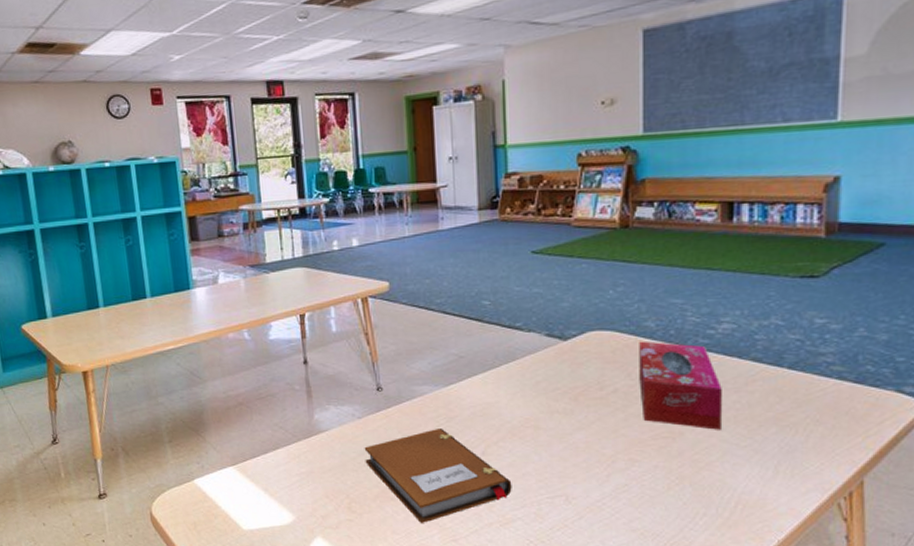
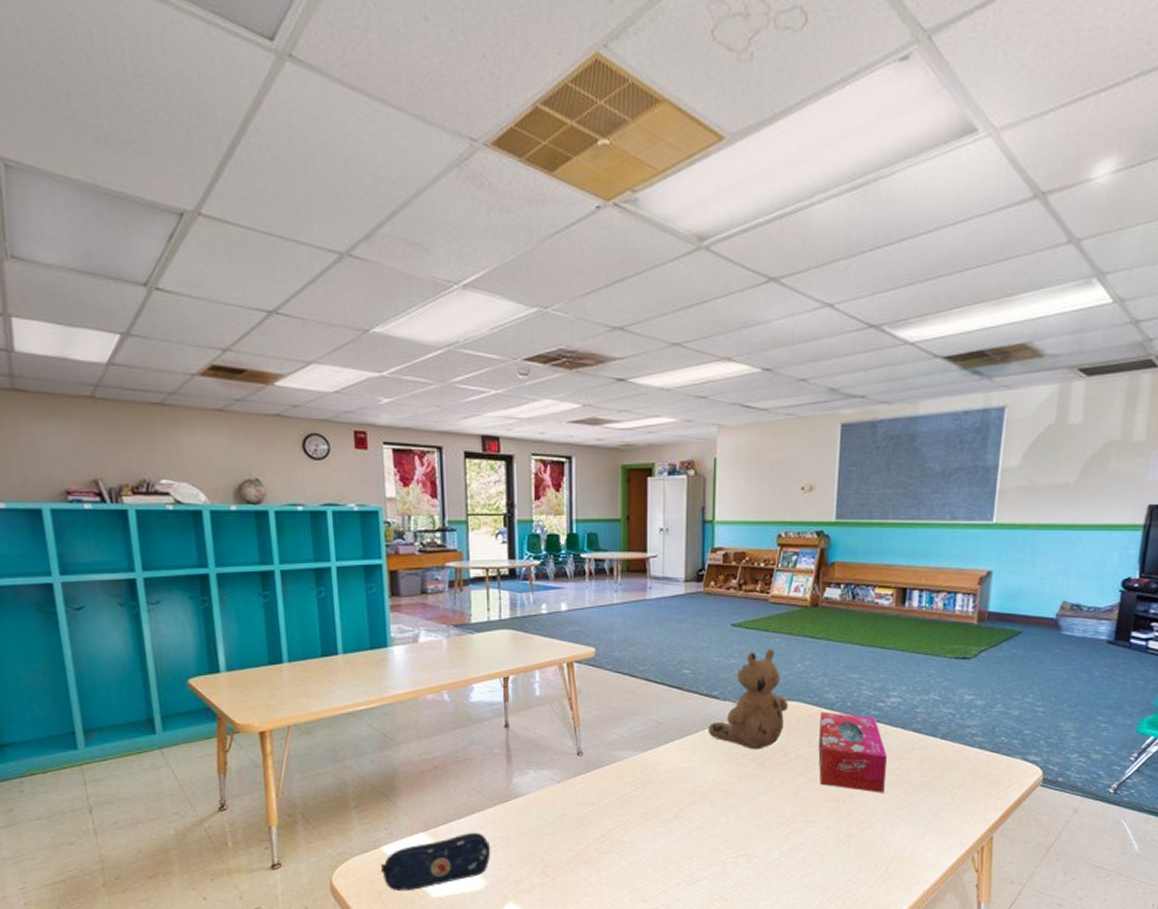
pencil case: none [194,467,297,523] -> present [380,832,491,892]
notebook: present [364,429,512,523] -> none [561,793,700,885]
teddy bear: none [512,275,602,384] -> present [707,649,789,750]

